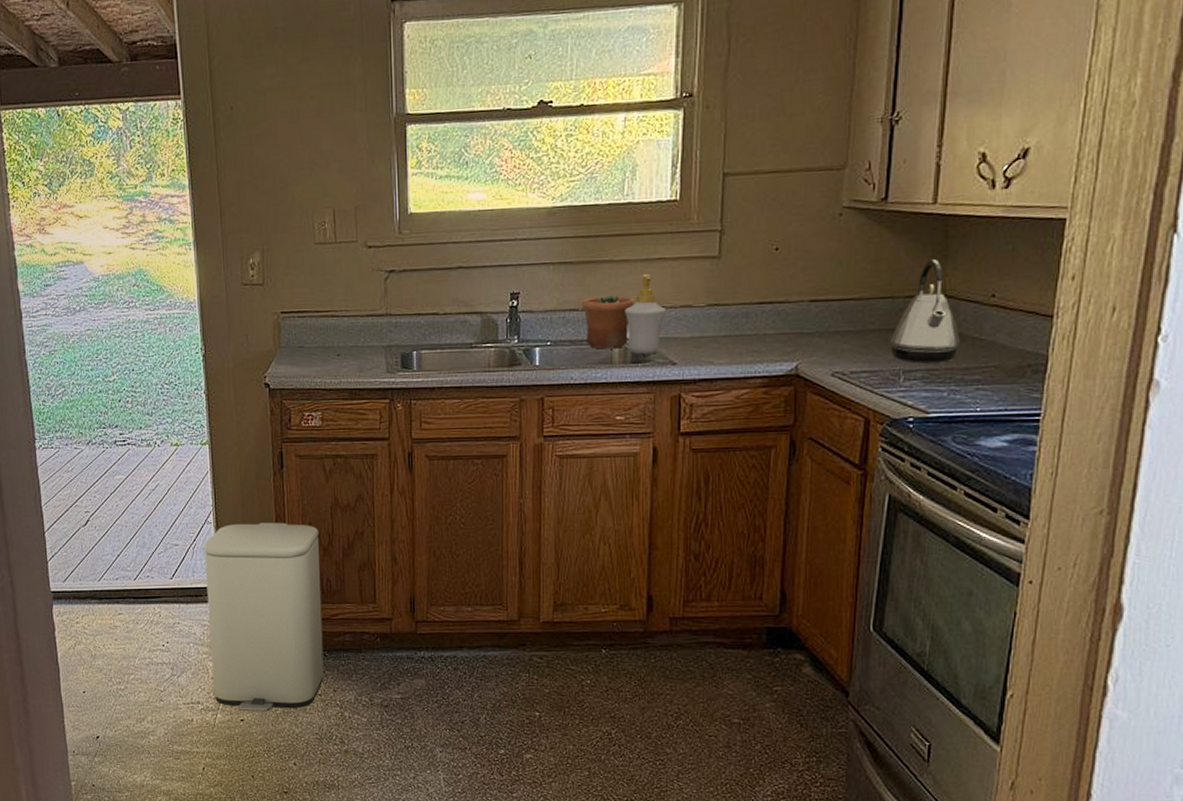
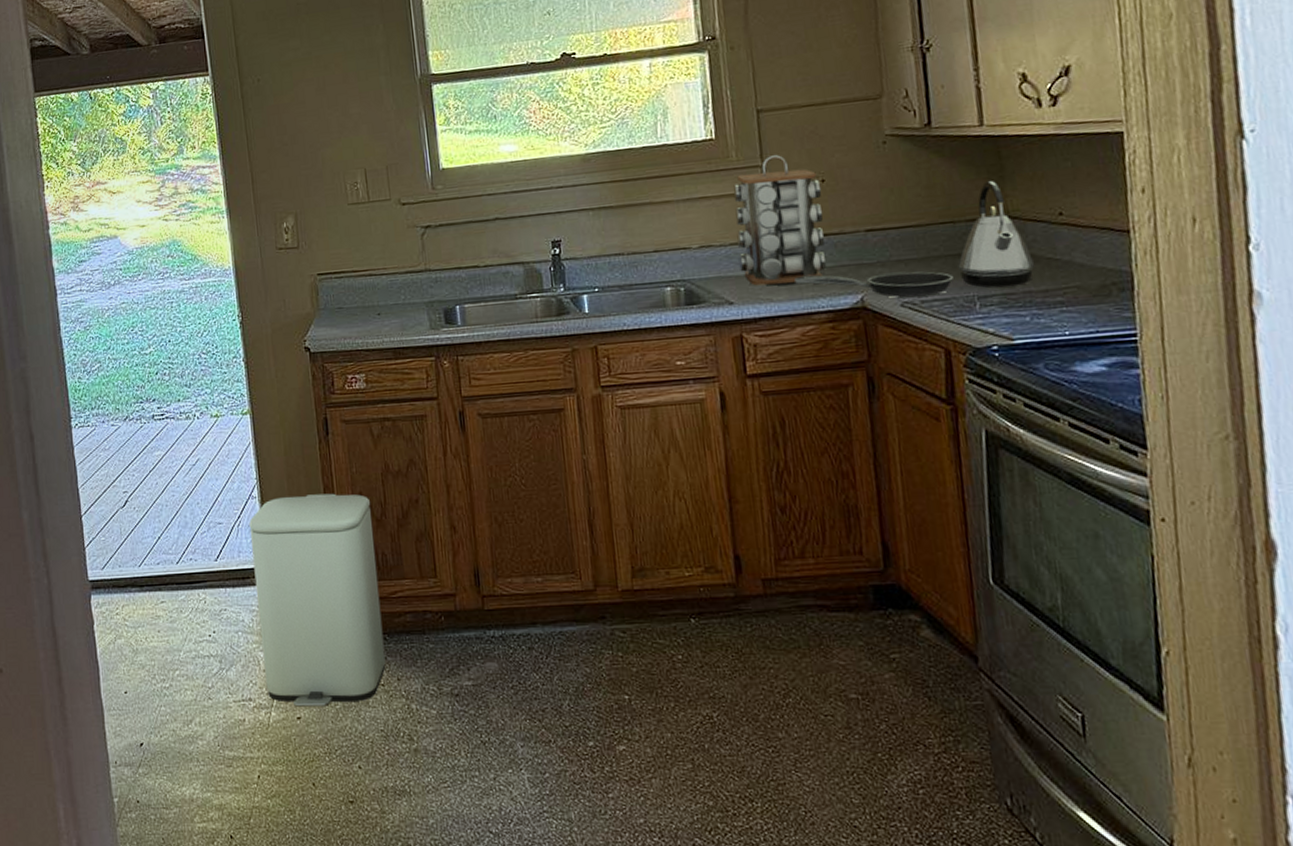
planter: present [582,294,634,350] -> none [627,236,681,293]
soap bottle: present [624,274,667,355] -> none [671,214,717,297]
spice rack: none [687,219,774,349] -> present [733,154,827,286]
frying pan: none [737,340,885,368] -> present [794,271,955,298]

